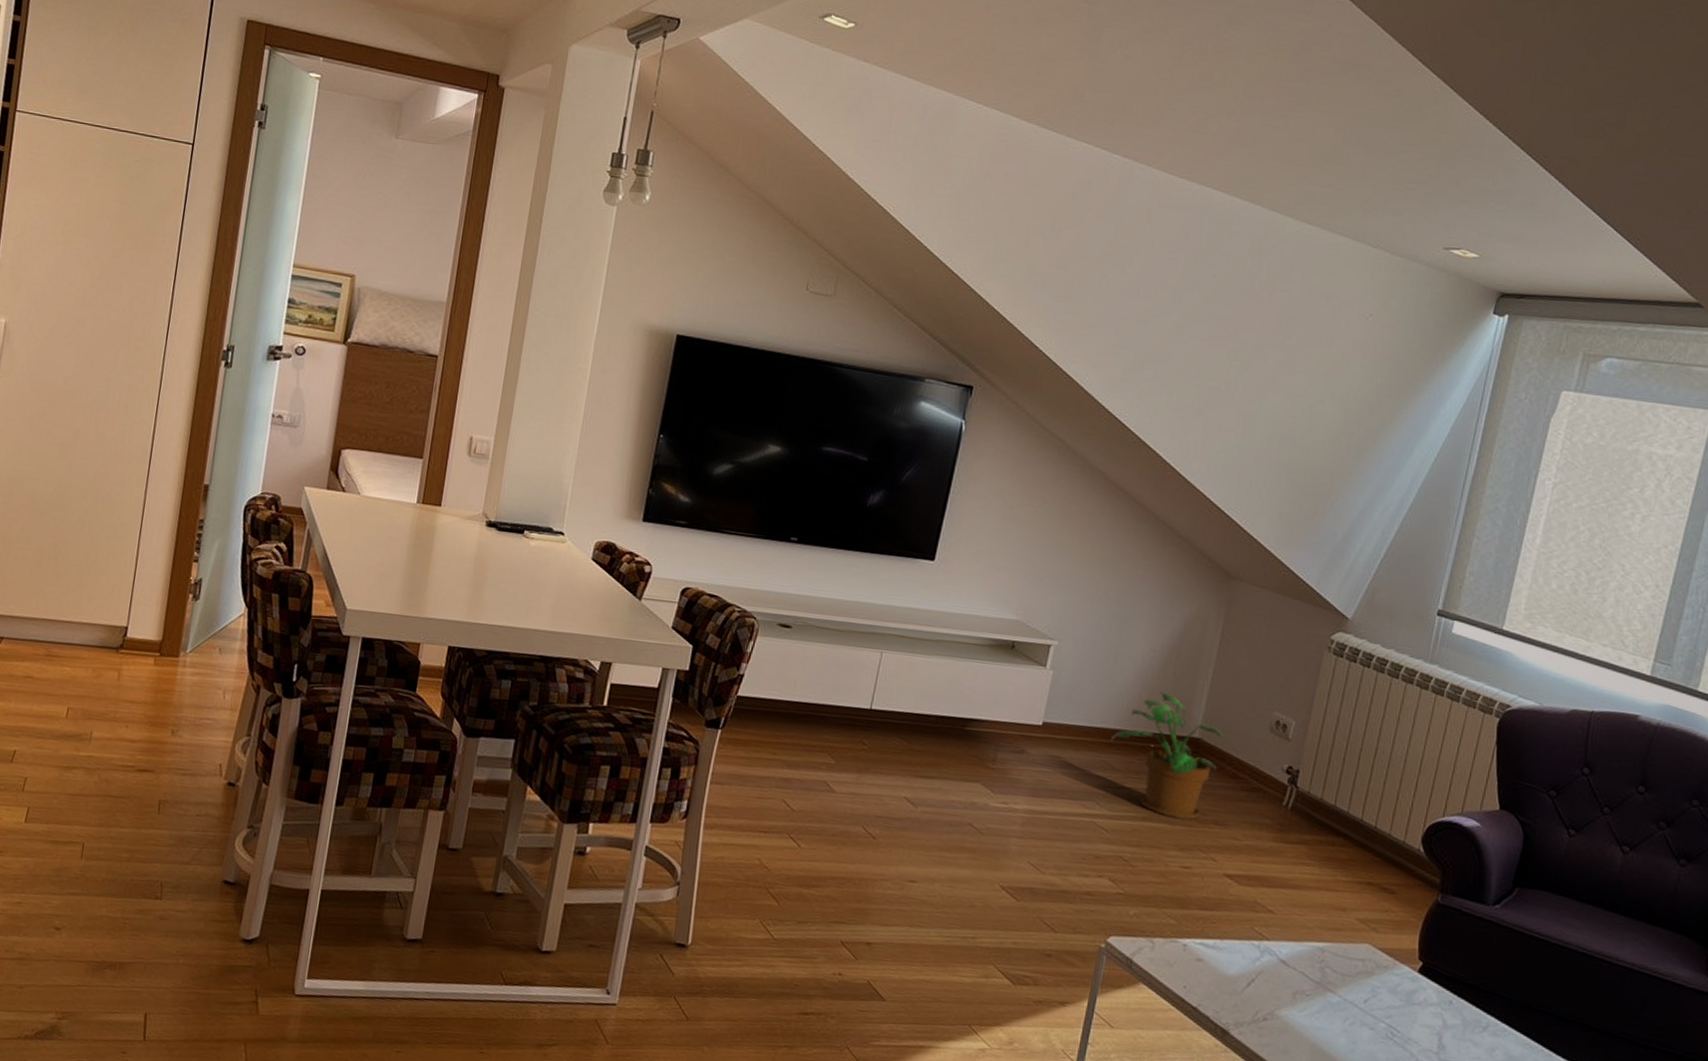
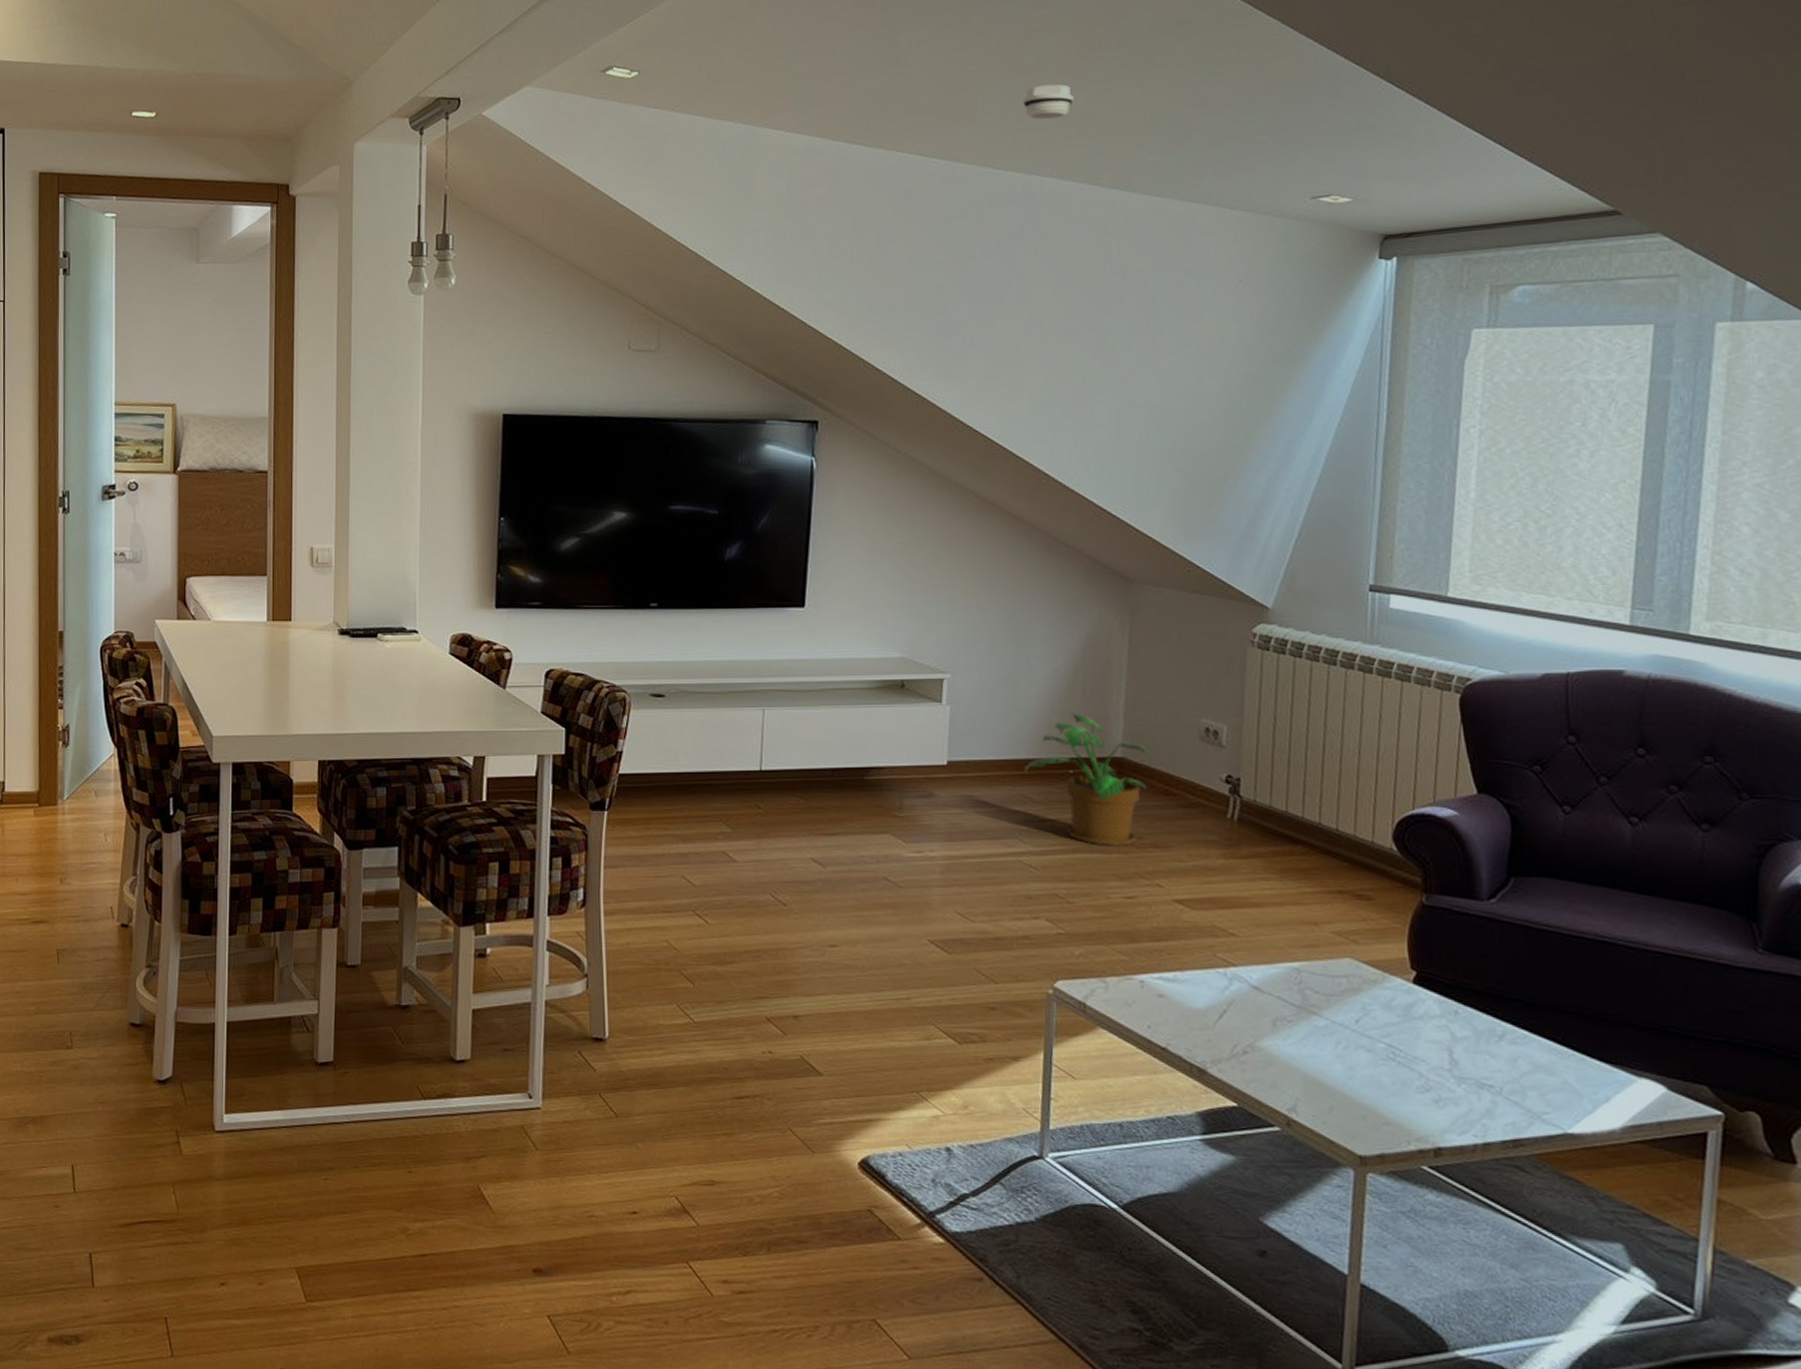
smoke detector: none [1205,102,1251,137] -> present [1023,84,1074,120]

